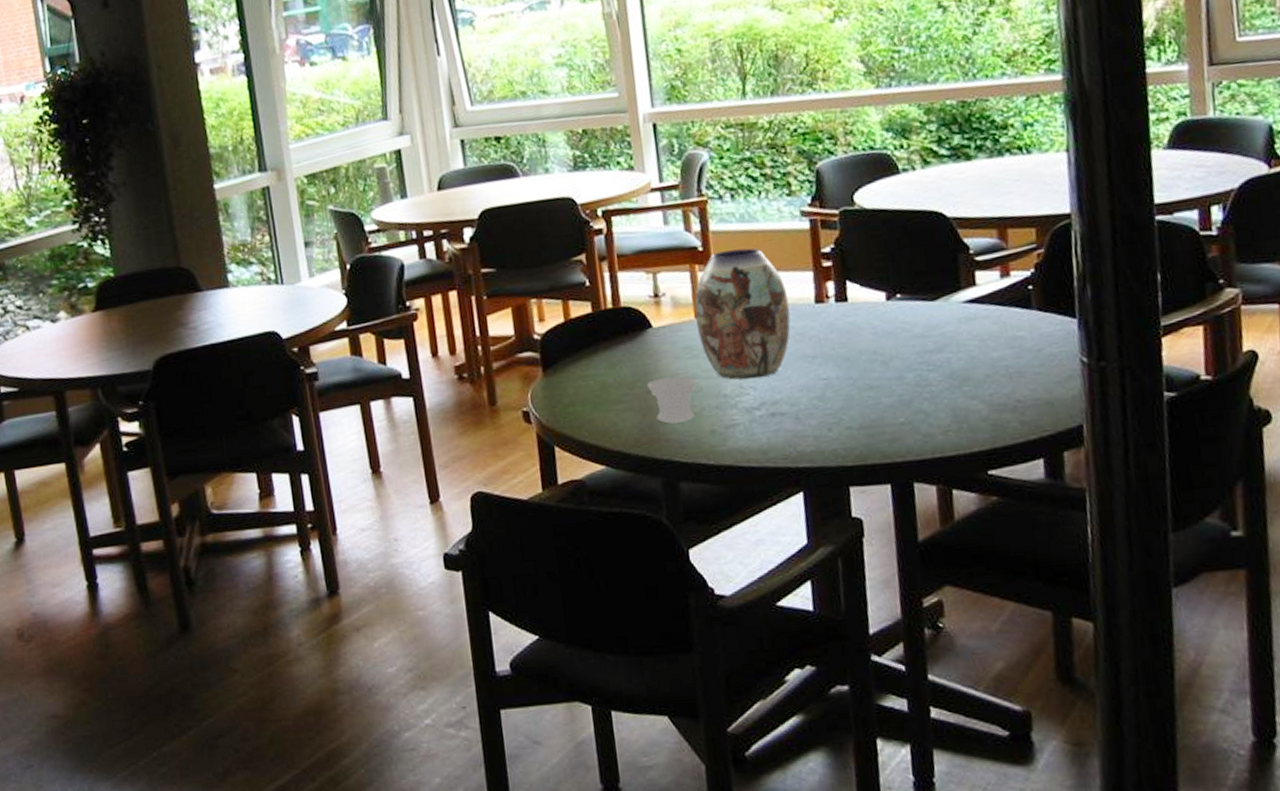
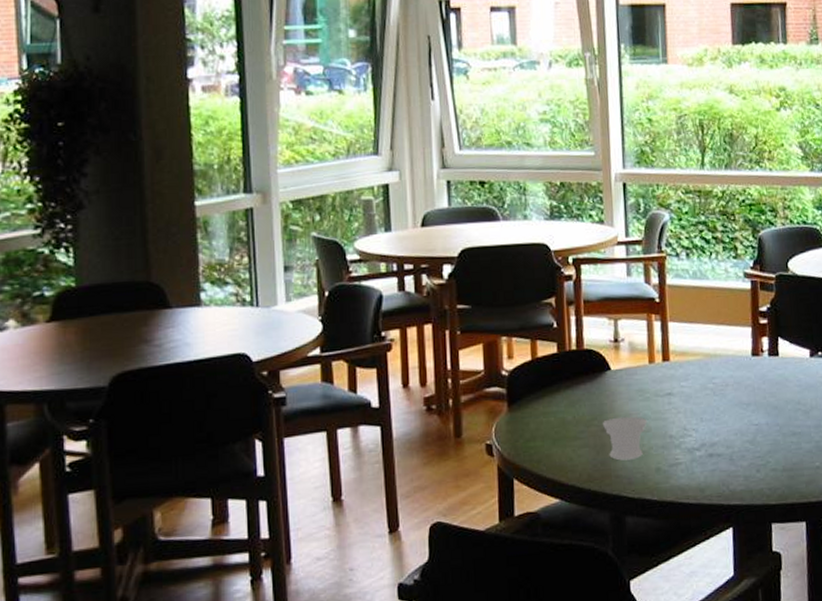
vase: present [694,248,791,380] -> none [649,302,731,422]

